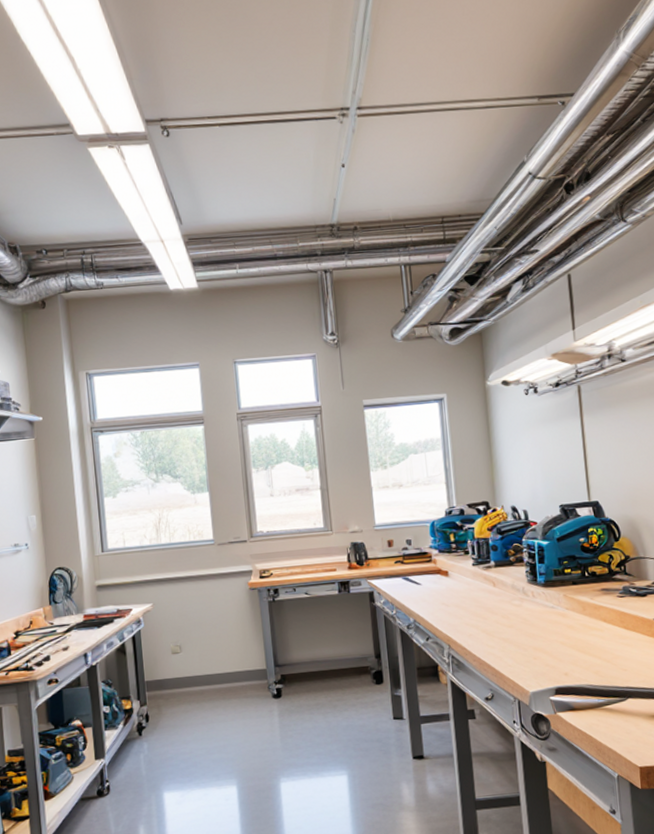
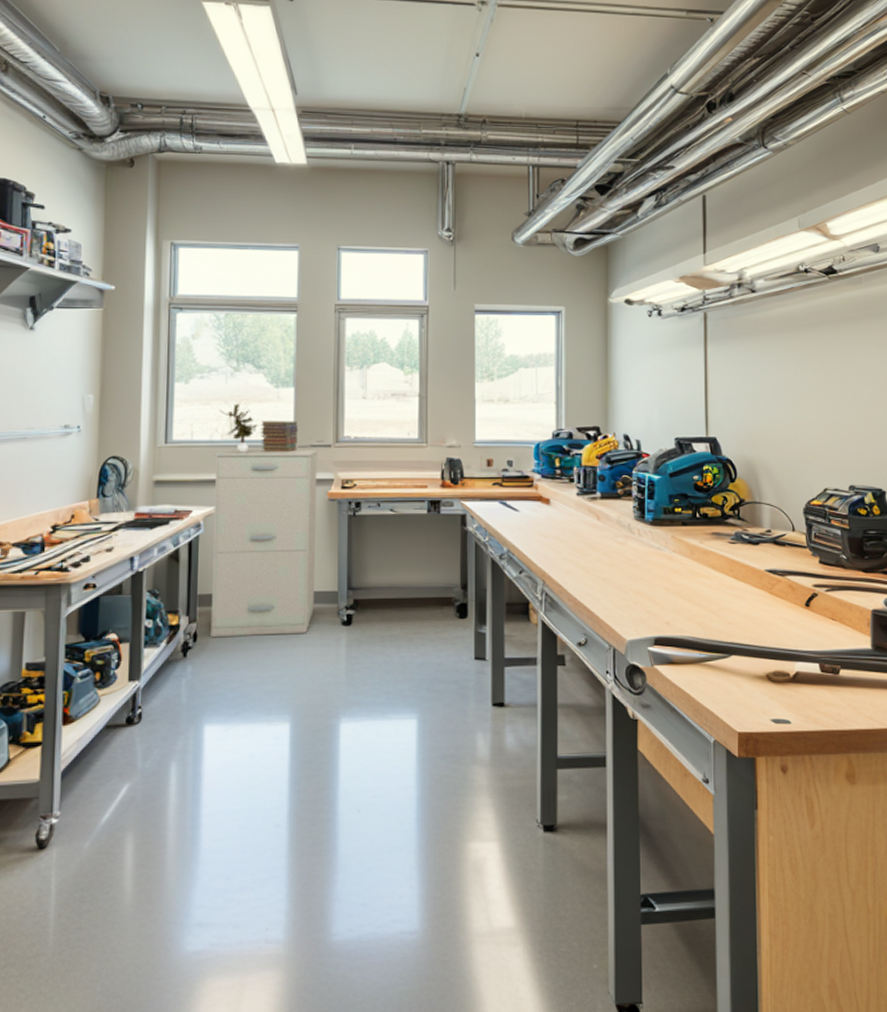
potted plant: none [146,510,181,555] -> present [220,402,258,453]
filing cabinet: none [146,545,247,717] -> present [210,449,318,637]
book stack: none [183,522,217,553] -> present [261,421,298,453]

